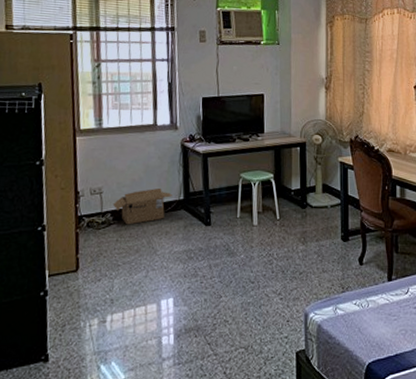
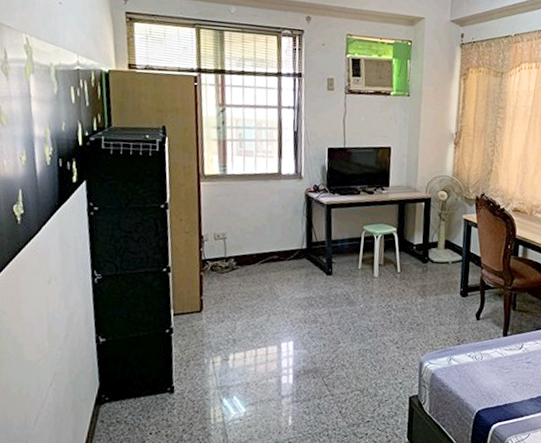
cardboard box: present [113,189,174,225] -> none [237,237,296,271]

